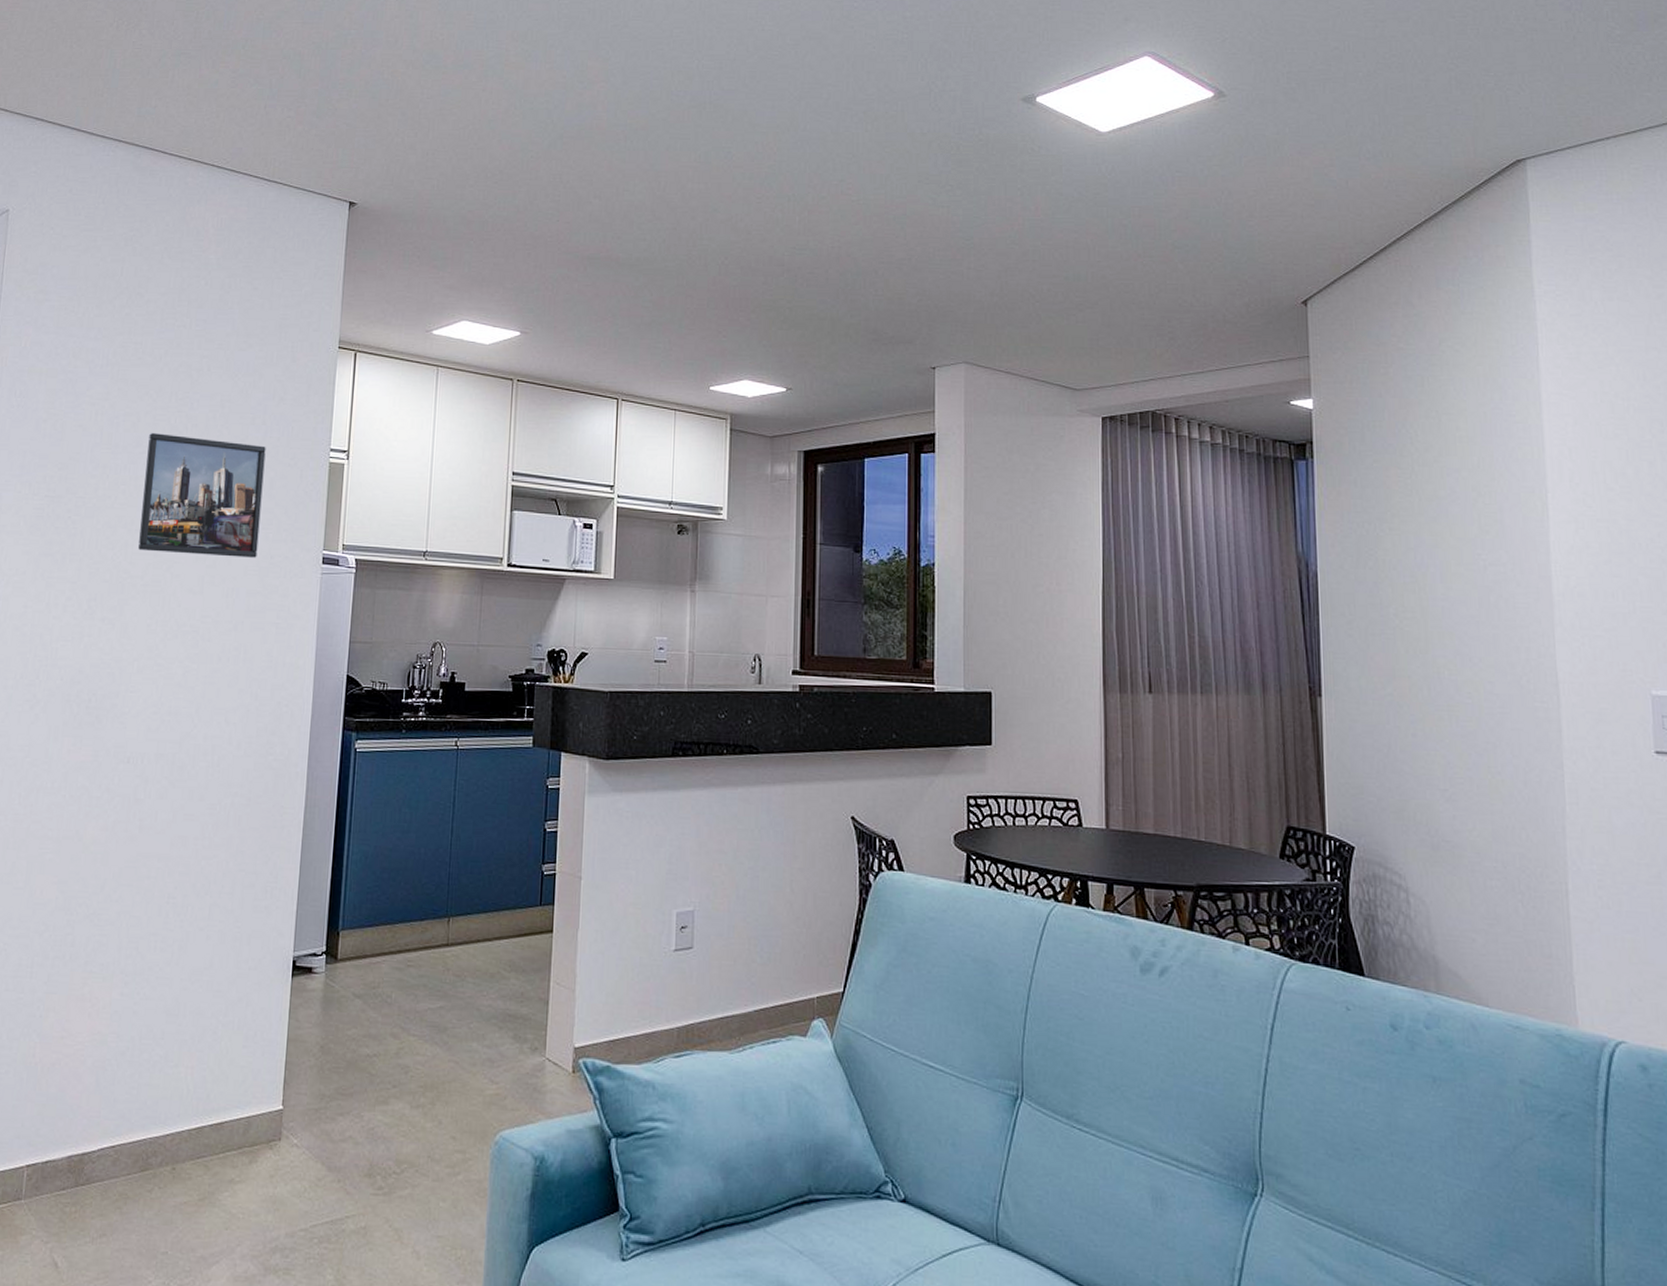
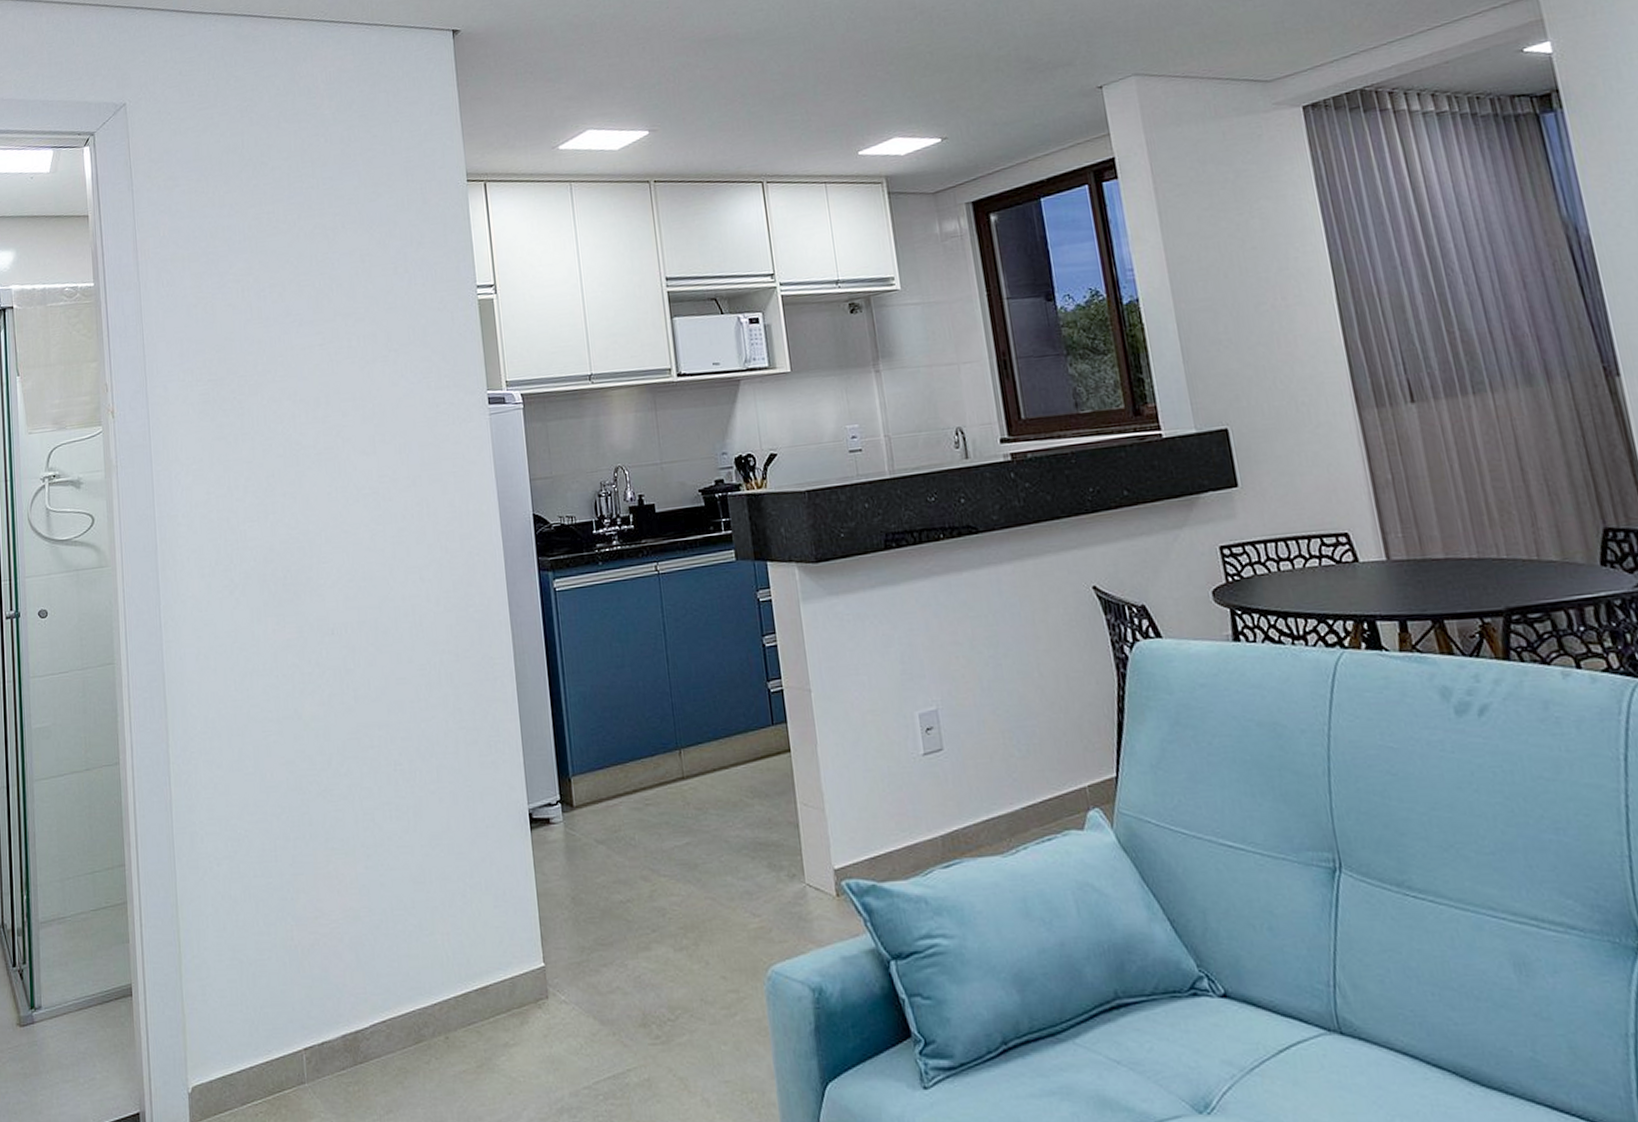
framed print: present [138,433,266,558] -> none [297,294,423,420]

